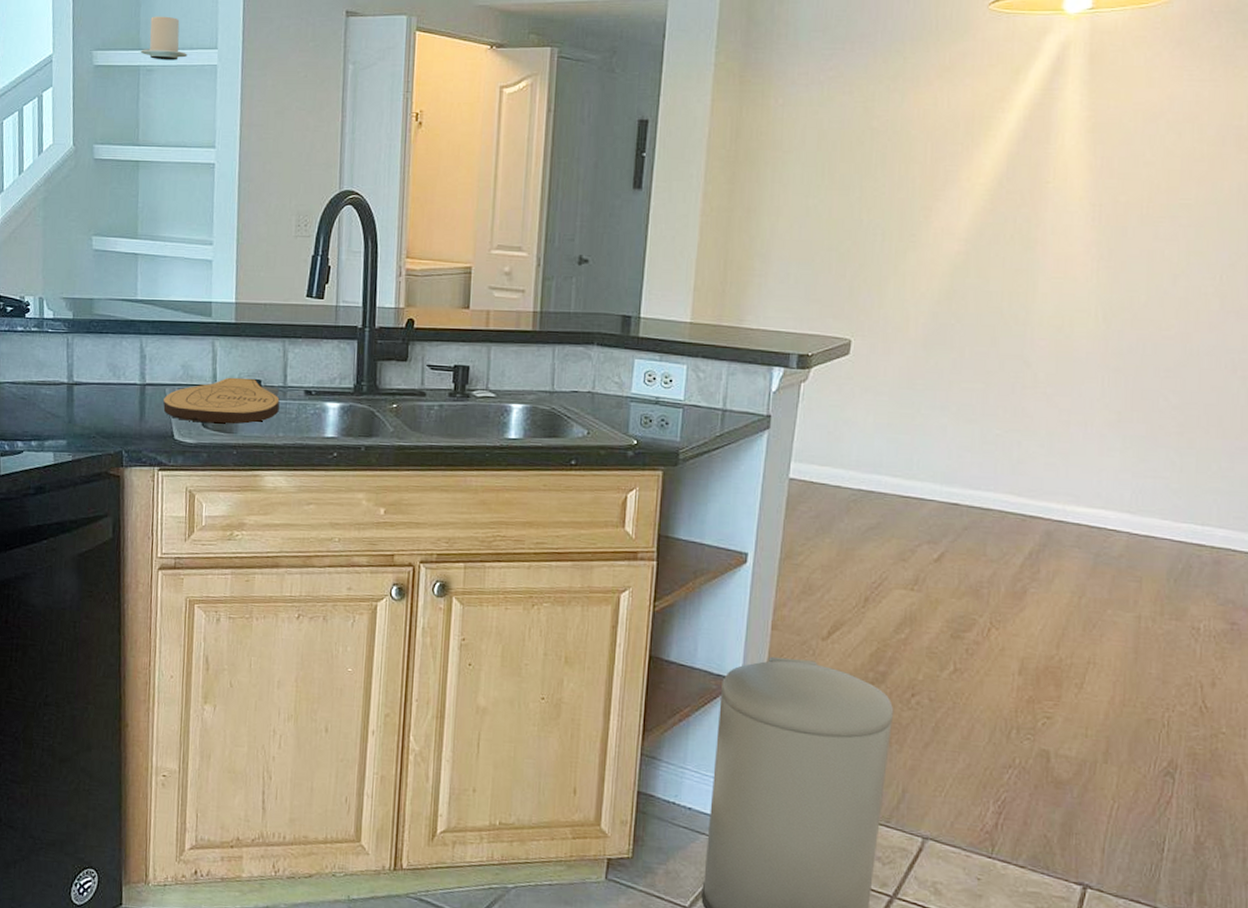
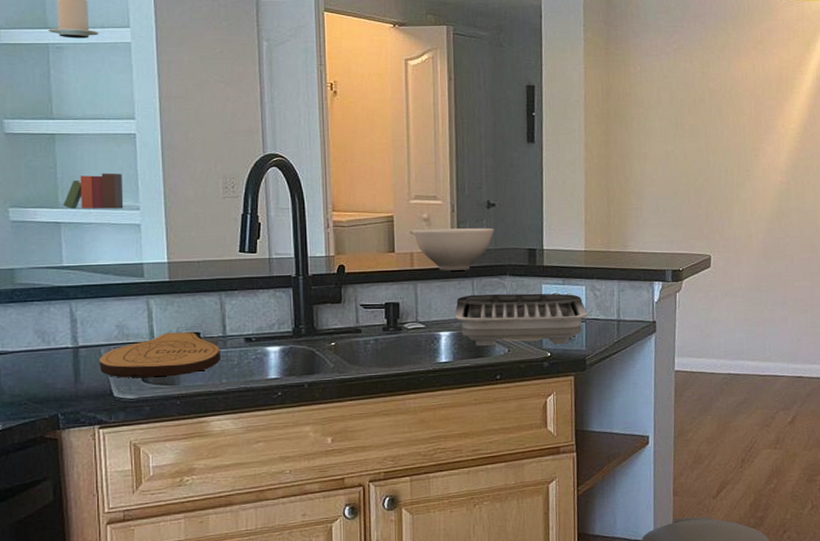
books: none [142,204,199,243] -> present [64,173,124,209]
bowl: none [491,284,584,335] -> present [413,228,494,271]
dish rack: none [529,364,688,432] -> present [454,293,589,346]

